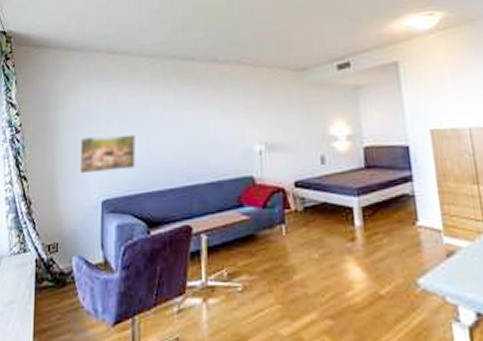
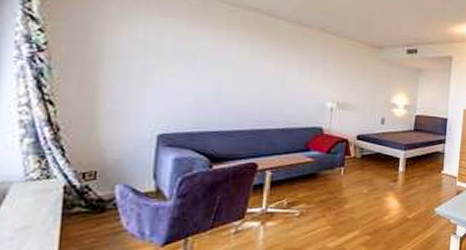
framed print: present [79,134,136,174] -> none [131,70,204,109]

